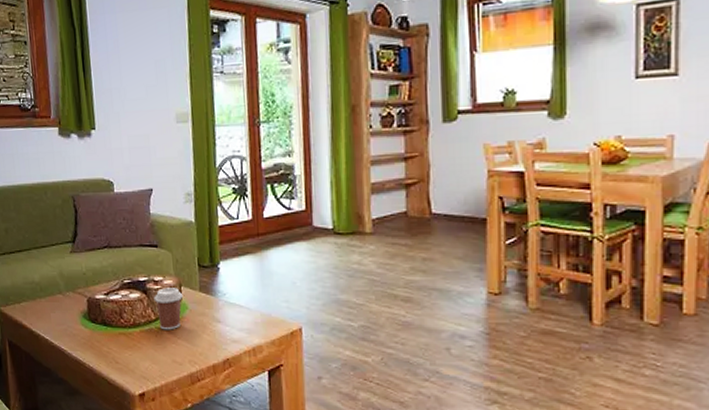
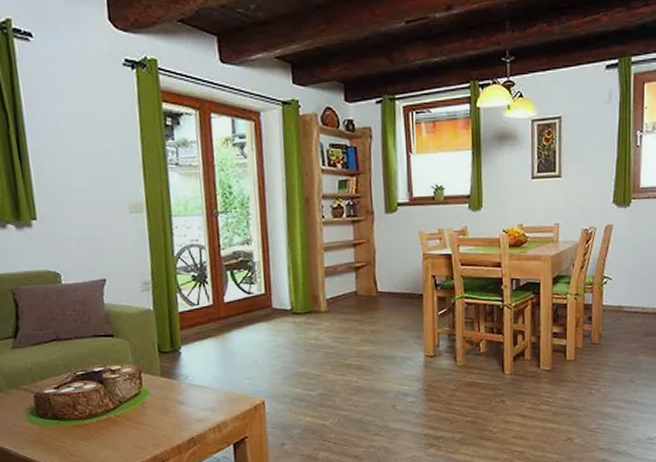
coffee cup: present [153,288,184,330] -> none [111,375,144,418]

